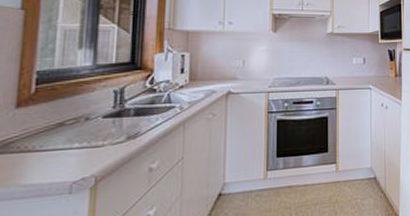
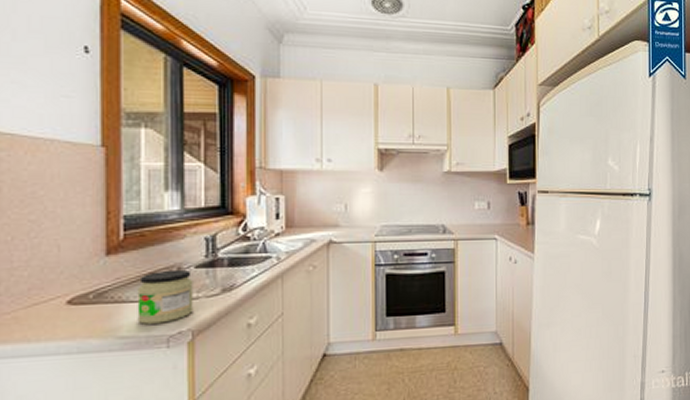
jar: none [42,119,100,172] -> present [137,269,193,324]

